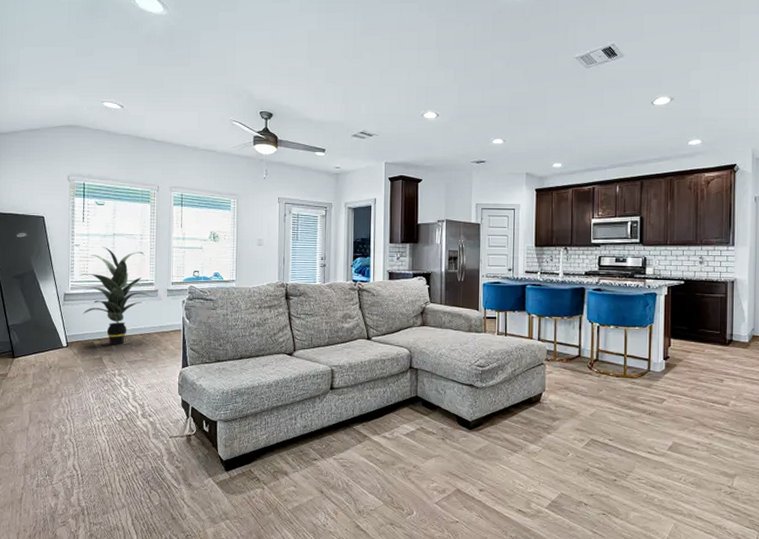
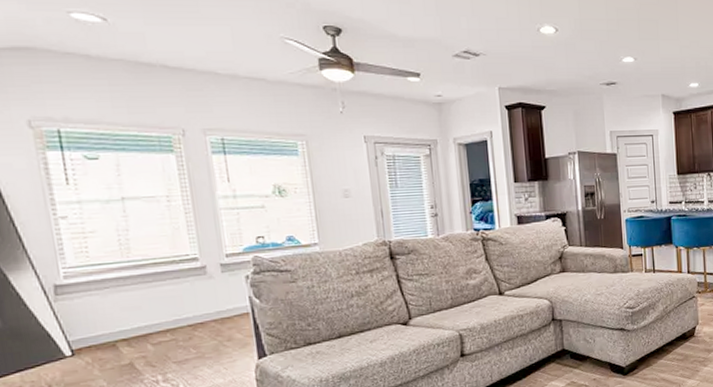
indoor plant: present [80,246,150,345] -> none [76,215,195,344]

